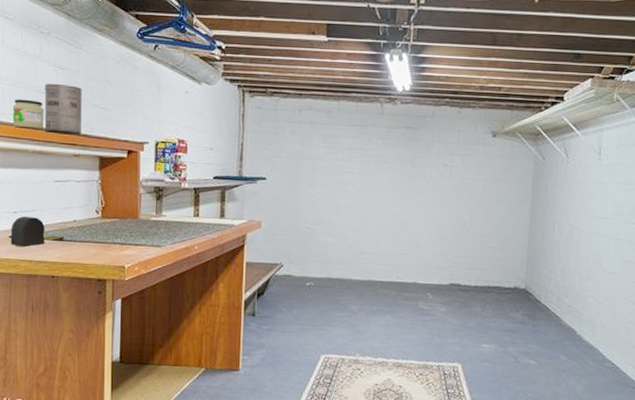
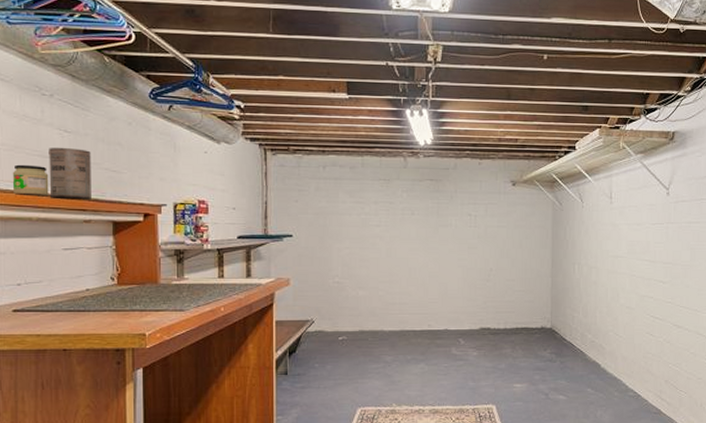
tape measure: present [10,216,64,246] -> none [14,289,76,320]

